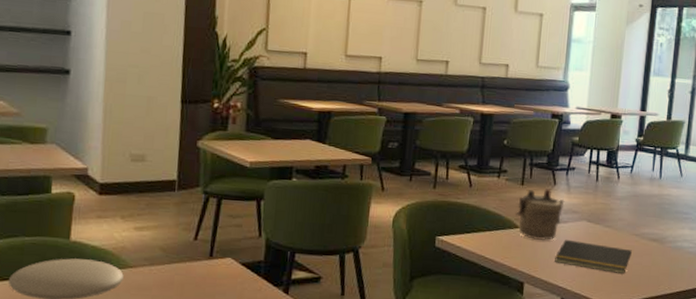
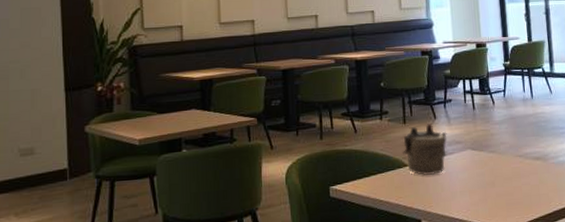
notepad: present [555,239,632,275] -> none [447,170,519,197]

